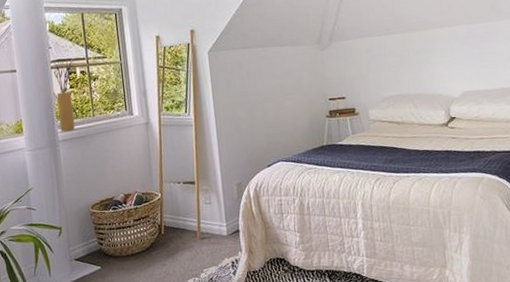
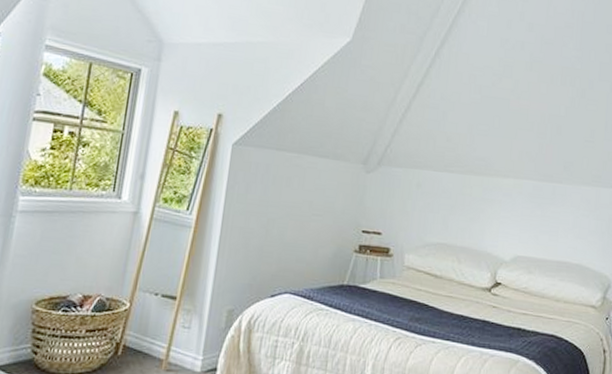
vase: present [53,59,75,132] -> none [23,113,65,202]

